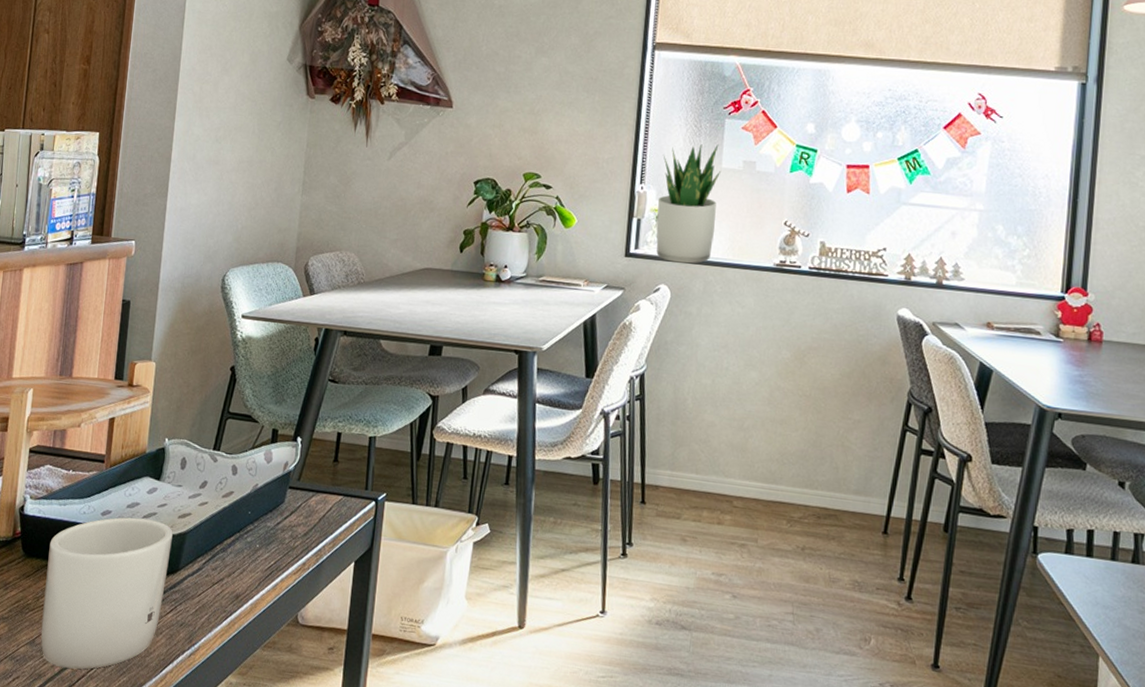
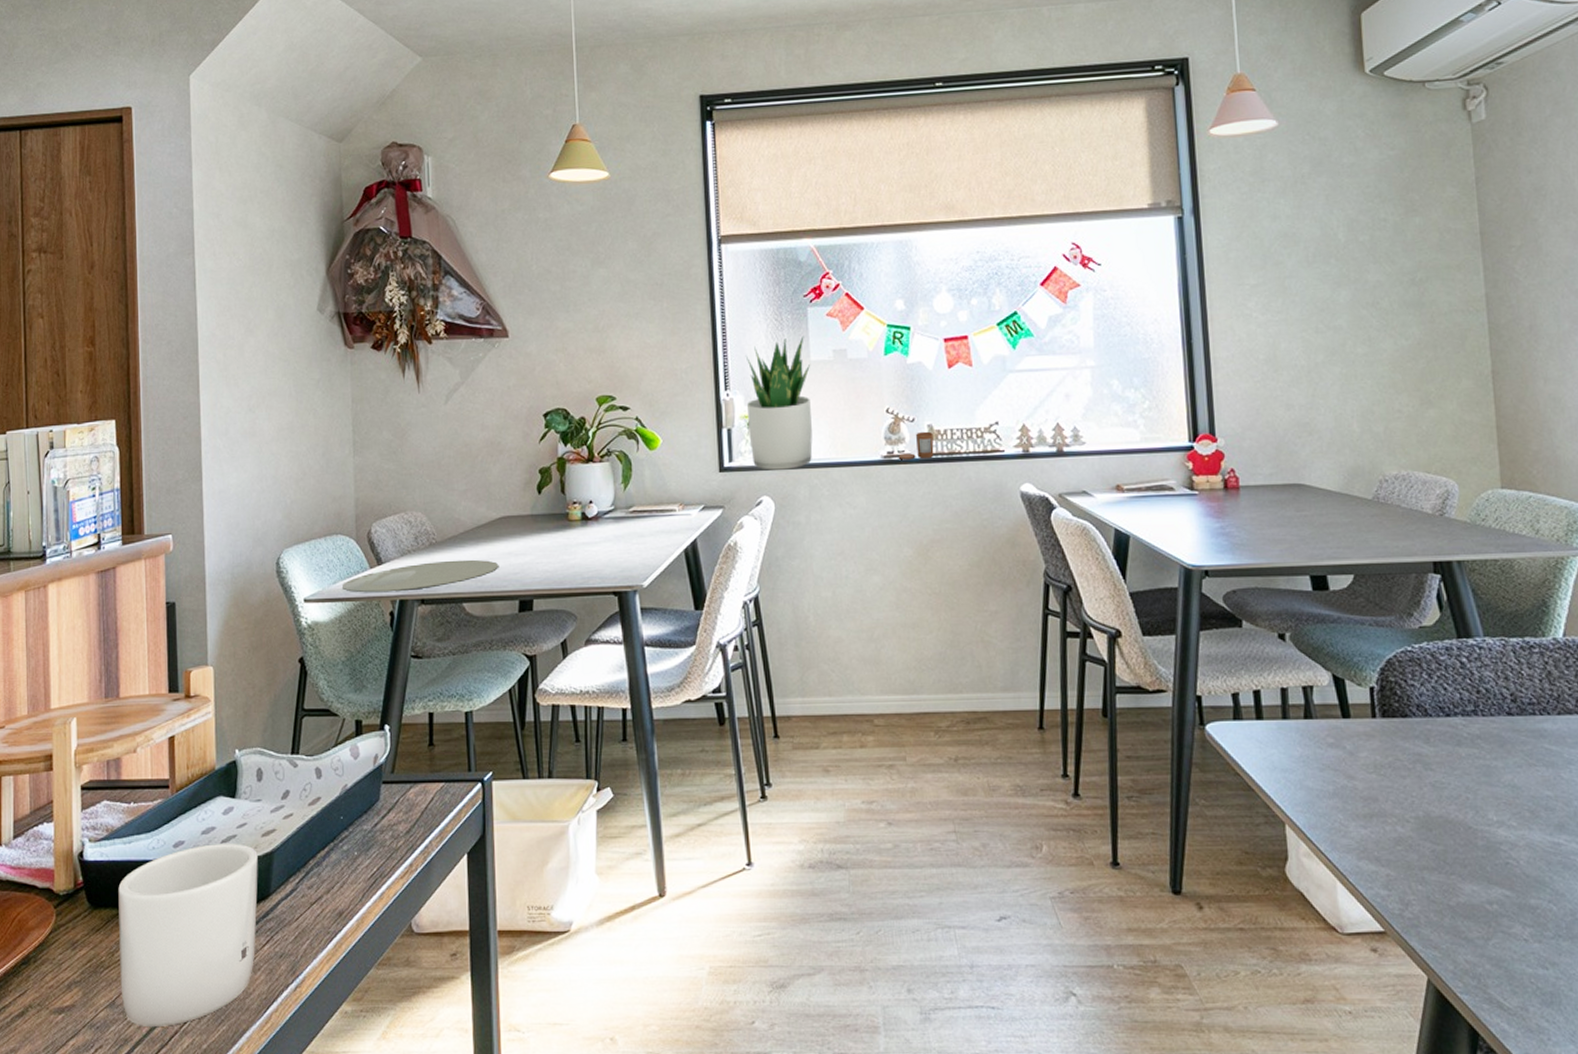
placemat: none [276,299,417,322] -> present [341,559,499,593]
candle: none [789,247,824,273] -> present [898,431,934,460]

